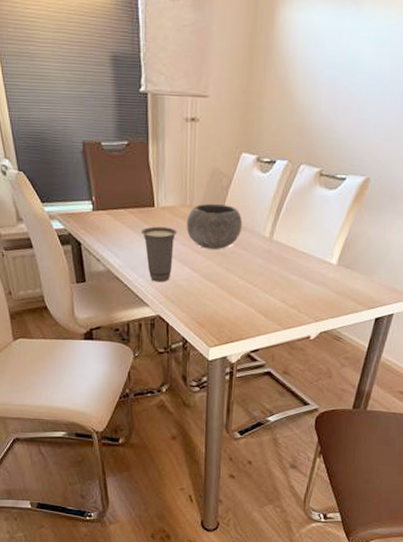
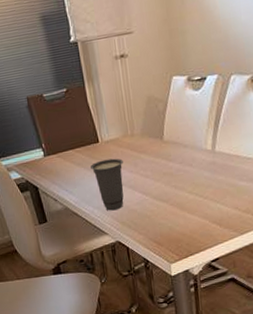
bowl: present [186,203,243,249] -> none [130,127,184,172]

